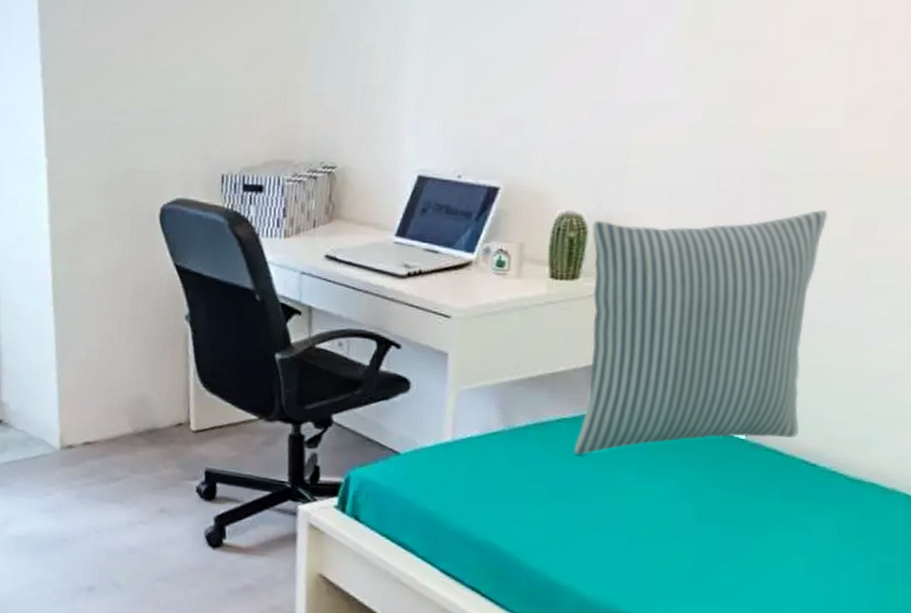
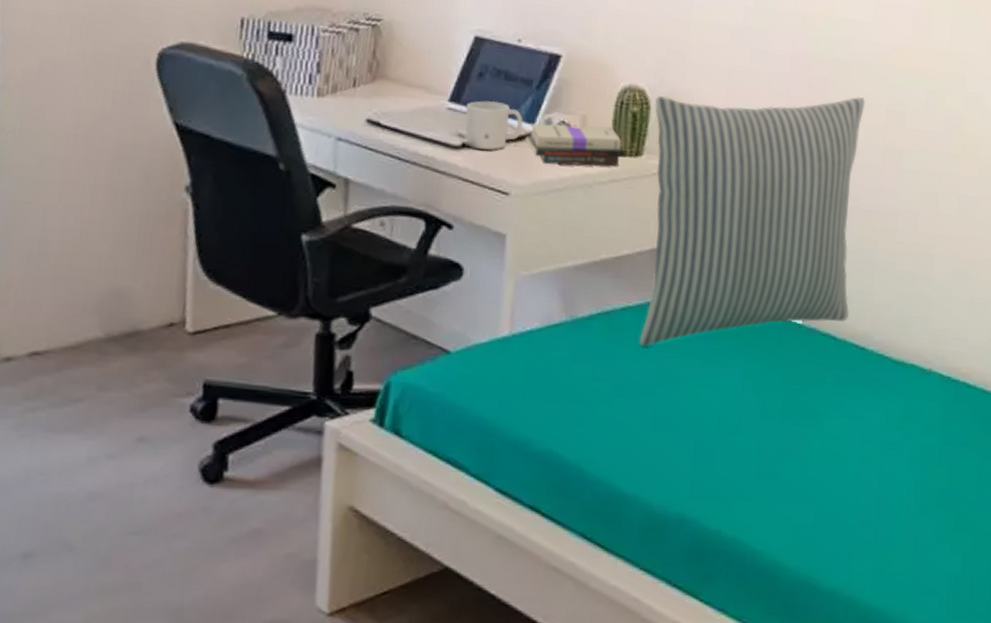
mug: none [410,233,463,279] -> present [465,100,523,151]
books: none [465,252,562,290] -> present [525,123,625,166]

